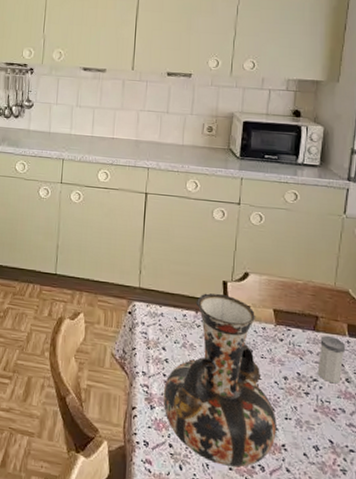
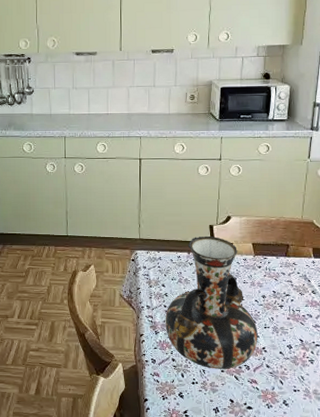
salt shaker: present [317,335,346,384] -> none [289,259,312,296]

